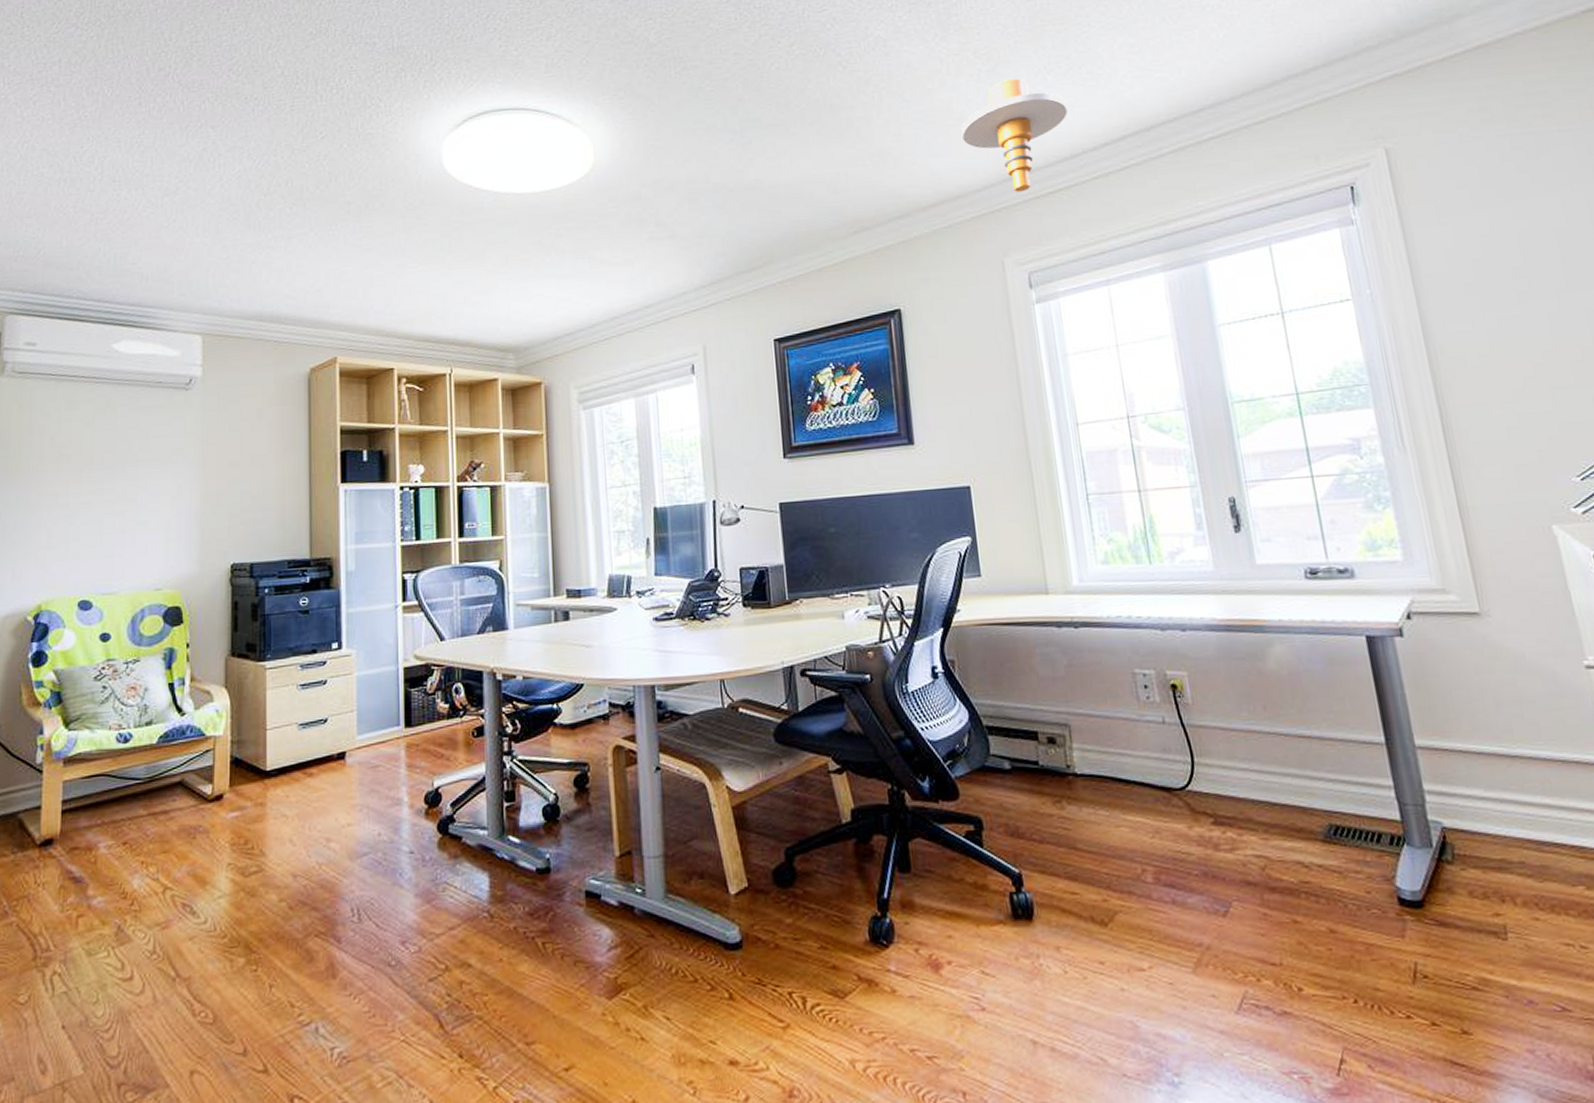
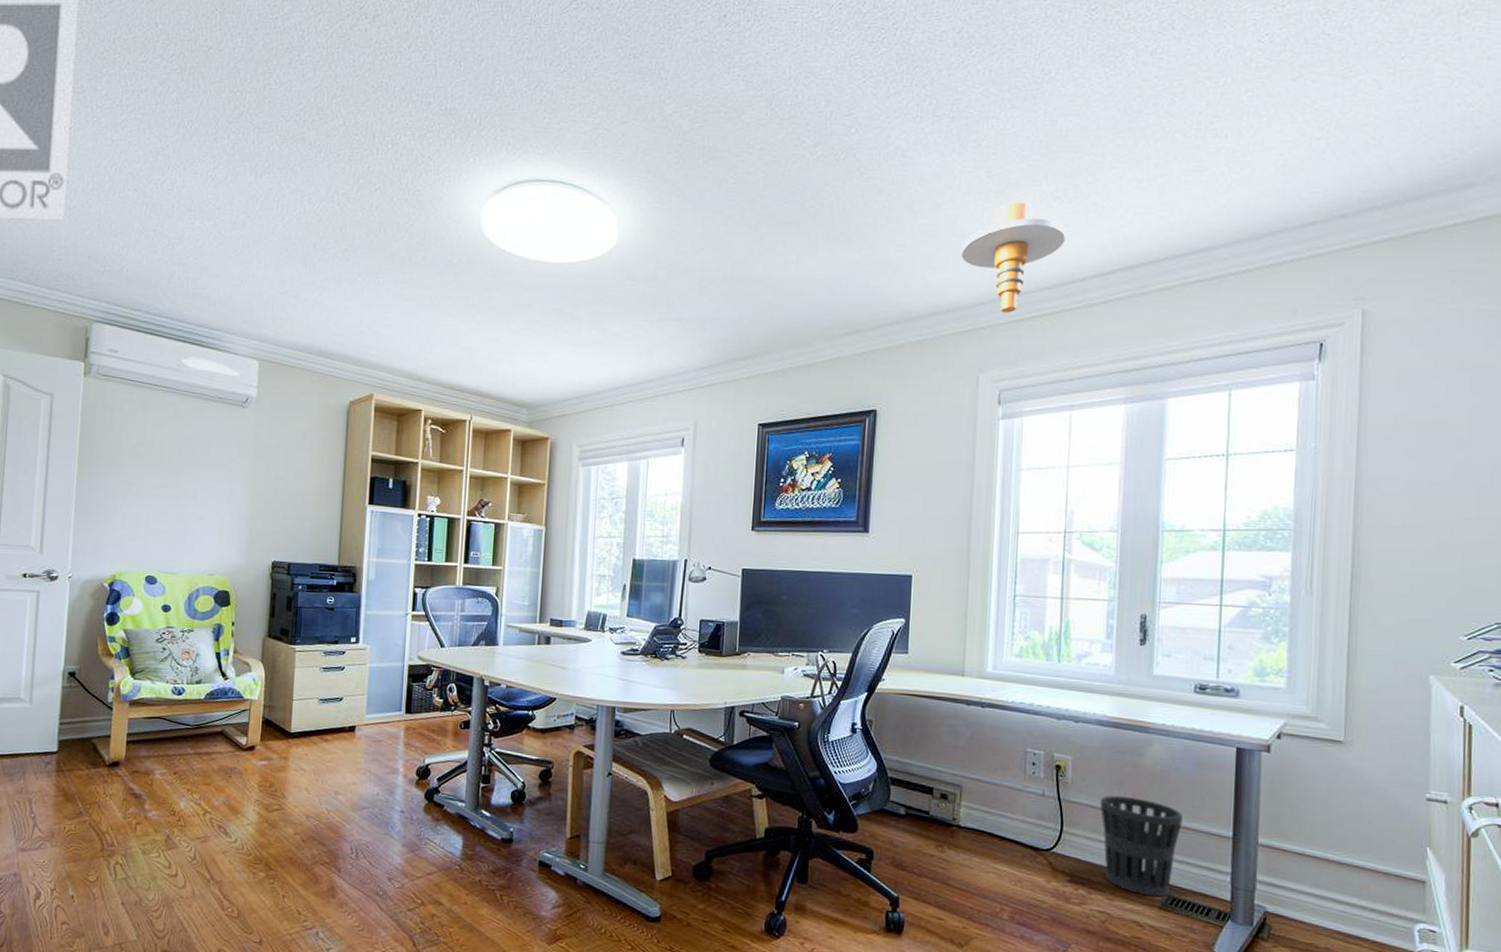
wastebasket: none [1228,711,1330,829] -> present [1099,795,1182,897]

